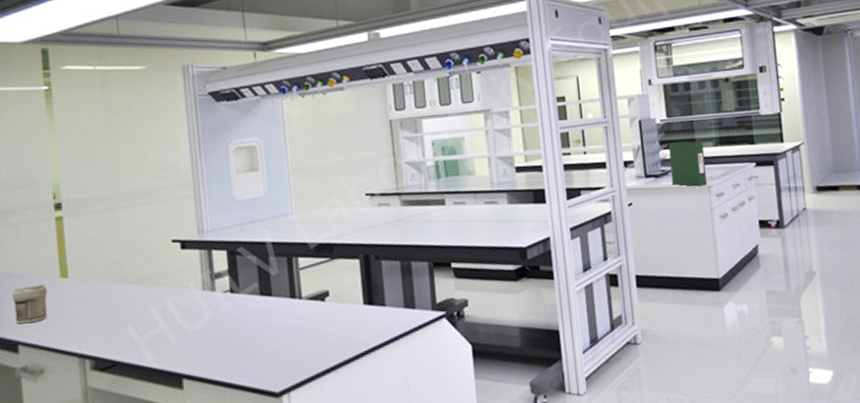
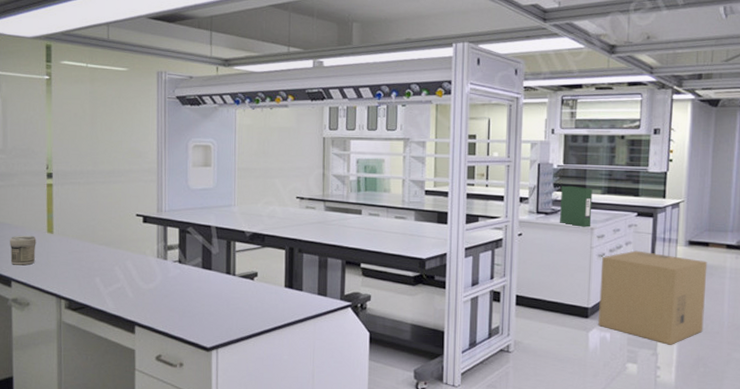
cardboard box: none [725,205,849,309] -> present [598,250,708,345]

